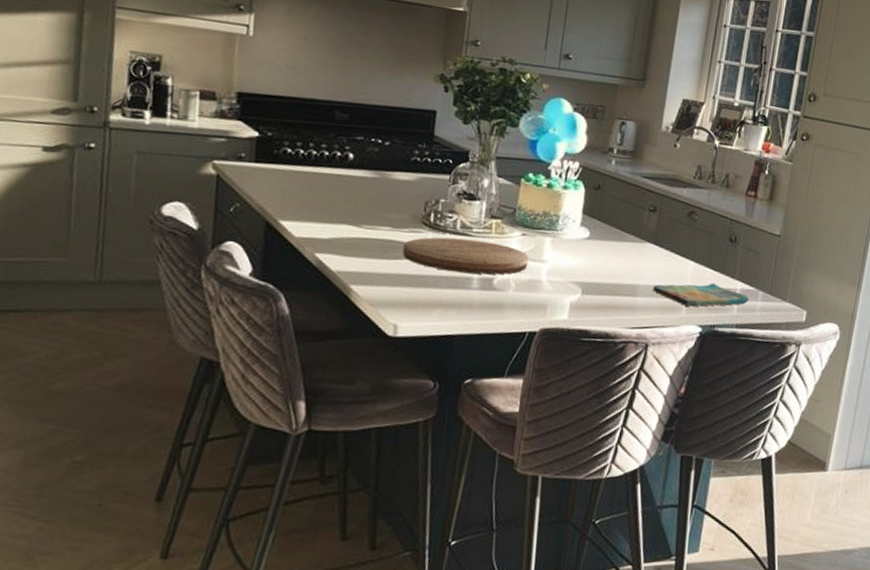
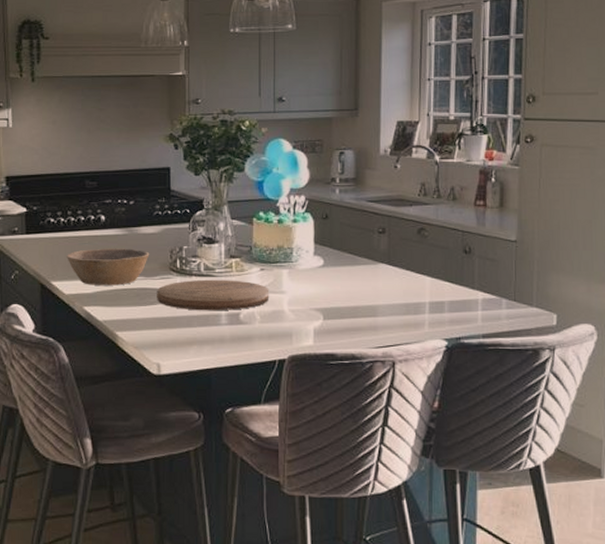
bowl: none [302,189,401,234] -> present [67,248,150,286]
dish towel: present [653,283,750,307] -> none [393,296,493,321]

